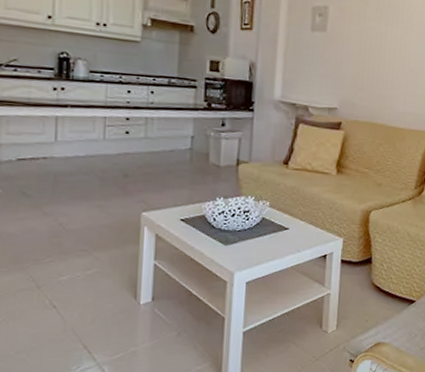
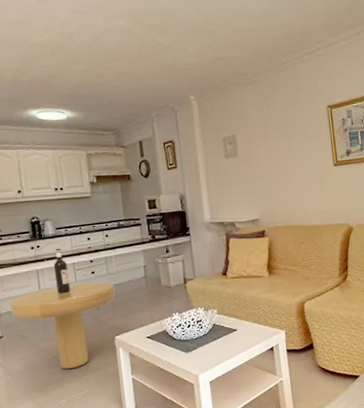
dining table: none [13,95,152,241] -> present [9,248,116,369]

